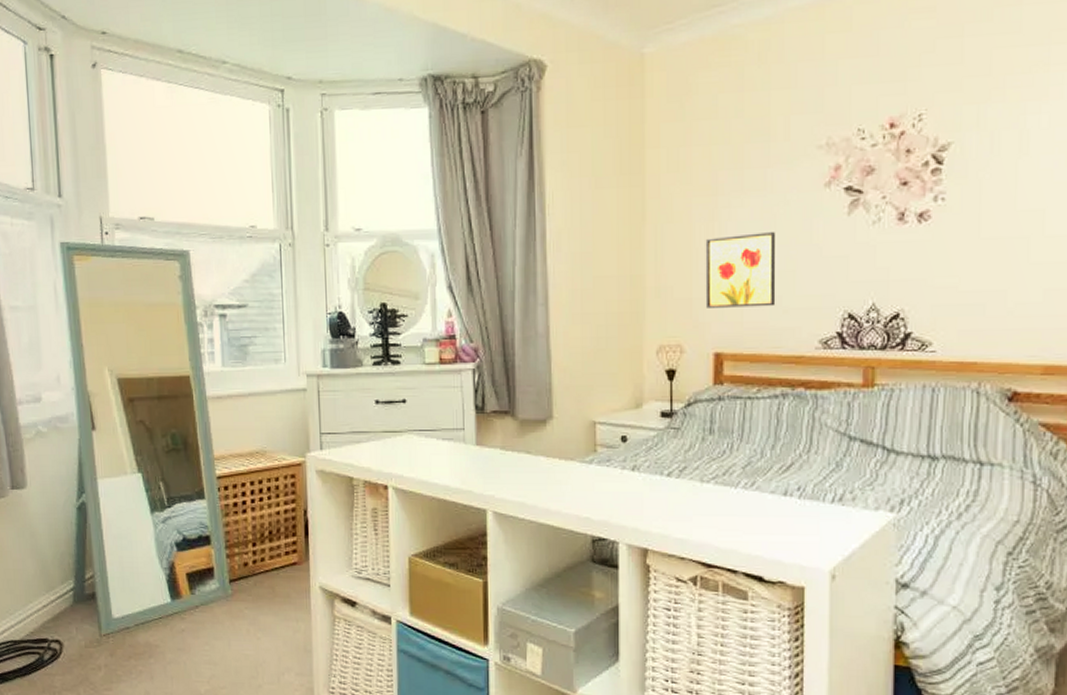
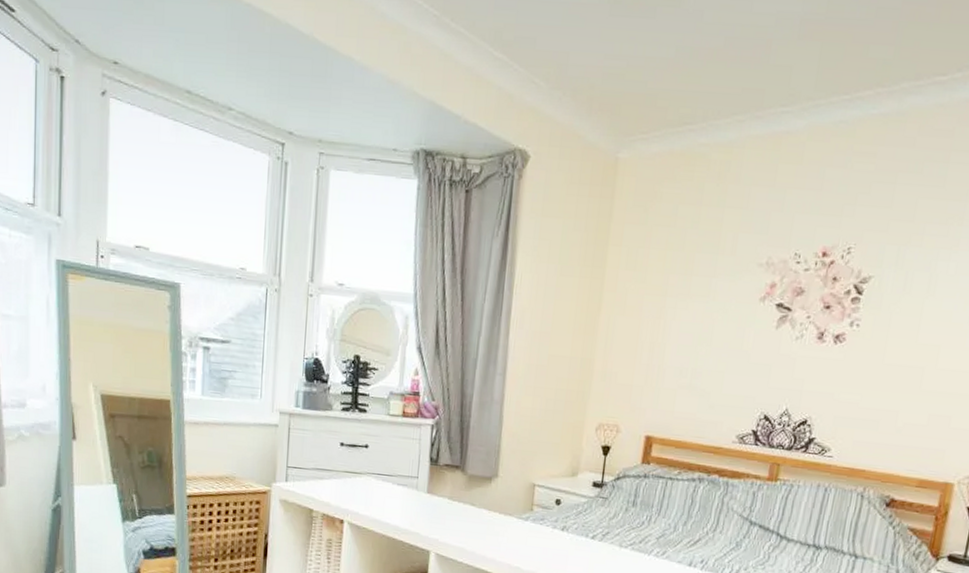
wall art: present [705,232,776,308] -> none [643,333,712,401]

